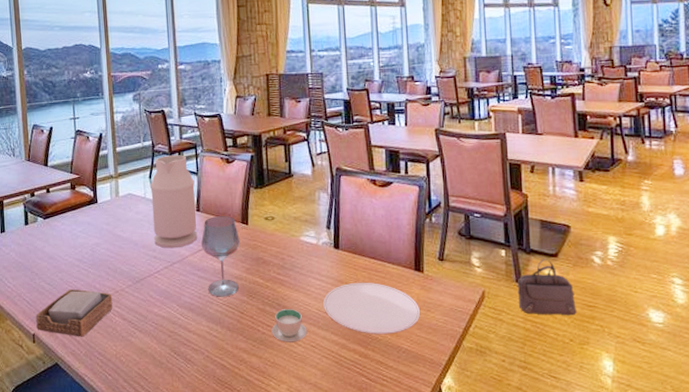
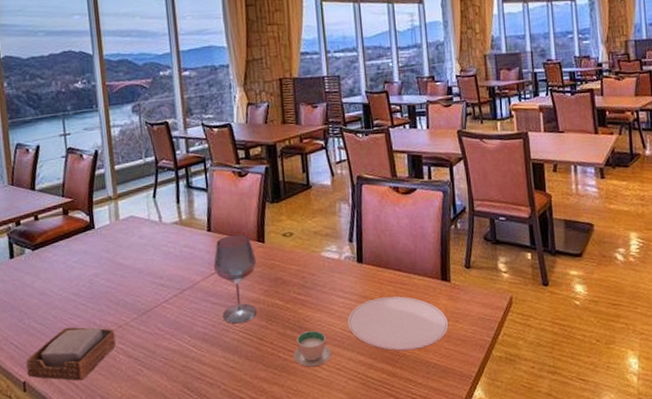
water jug: present [150,155,198,249] -> none [155,170,210,275]
handbag: present [517,259,577,316] -> none [543,259,602,317]

